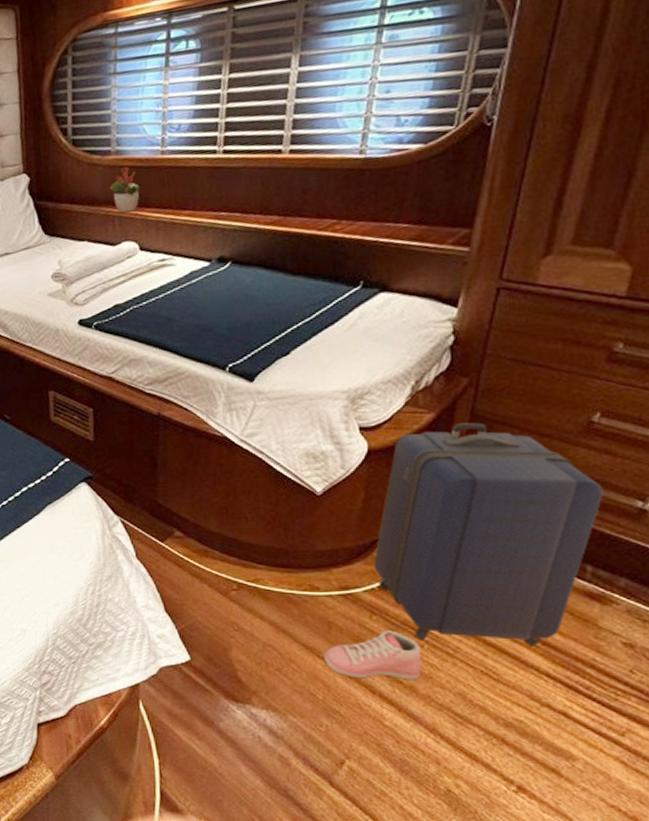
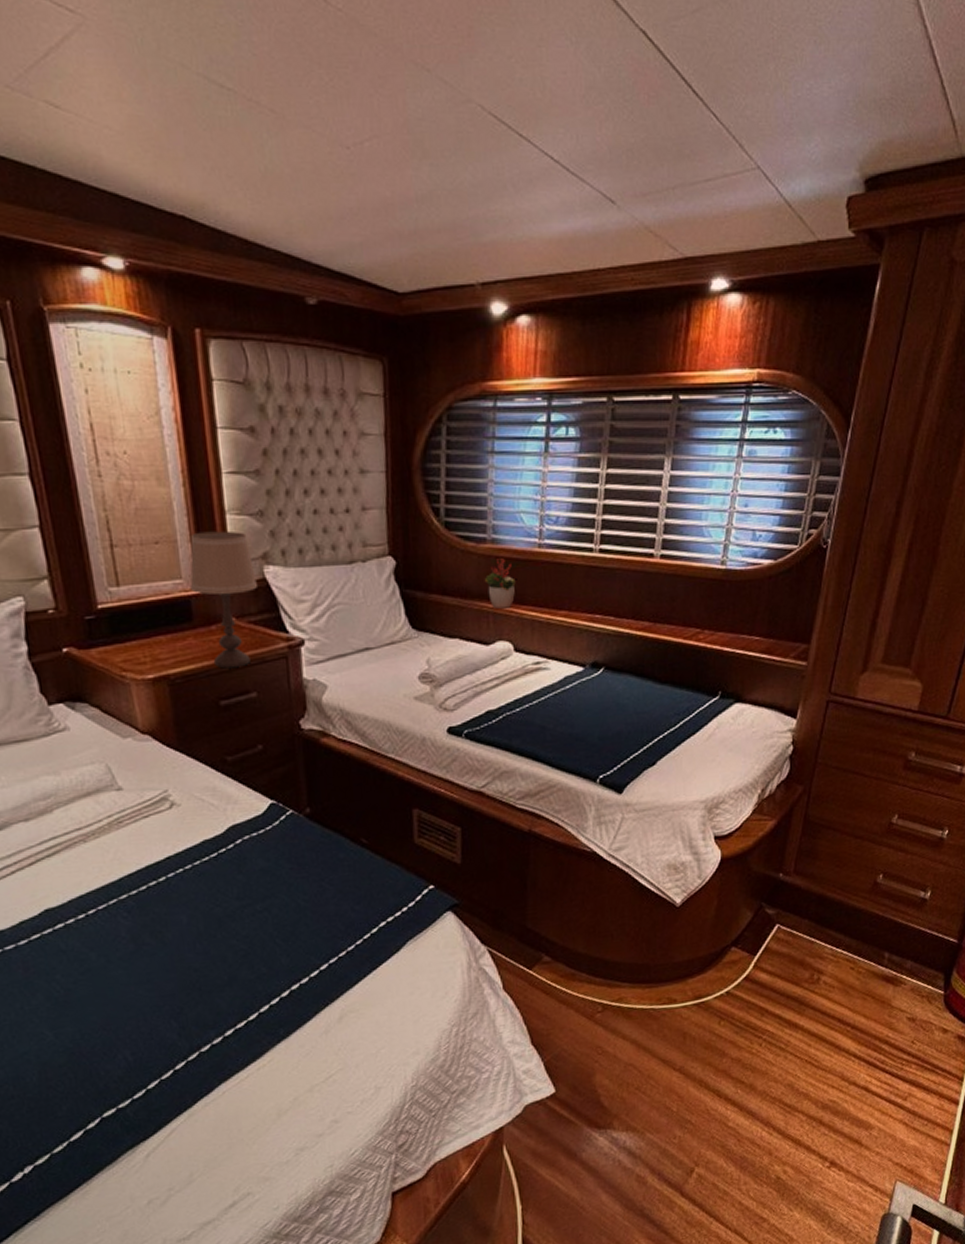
sneaker: present [324,630,422,681] -> none [679,1033,760,1085]
suitcase: present [373,422,603,646] -> none [723,827,898,1040]

